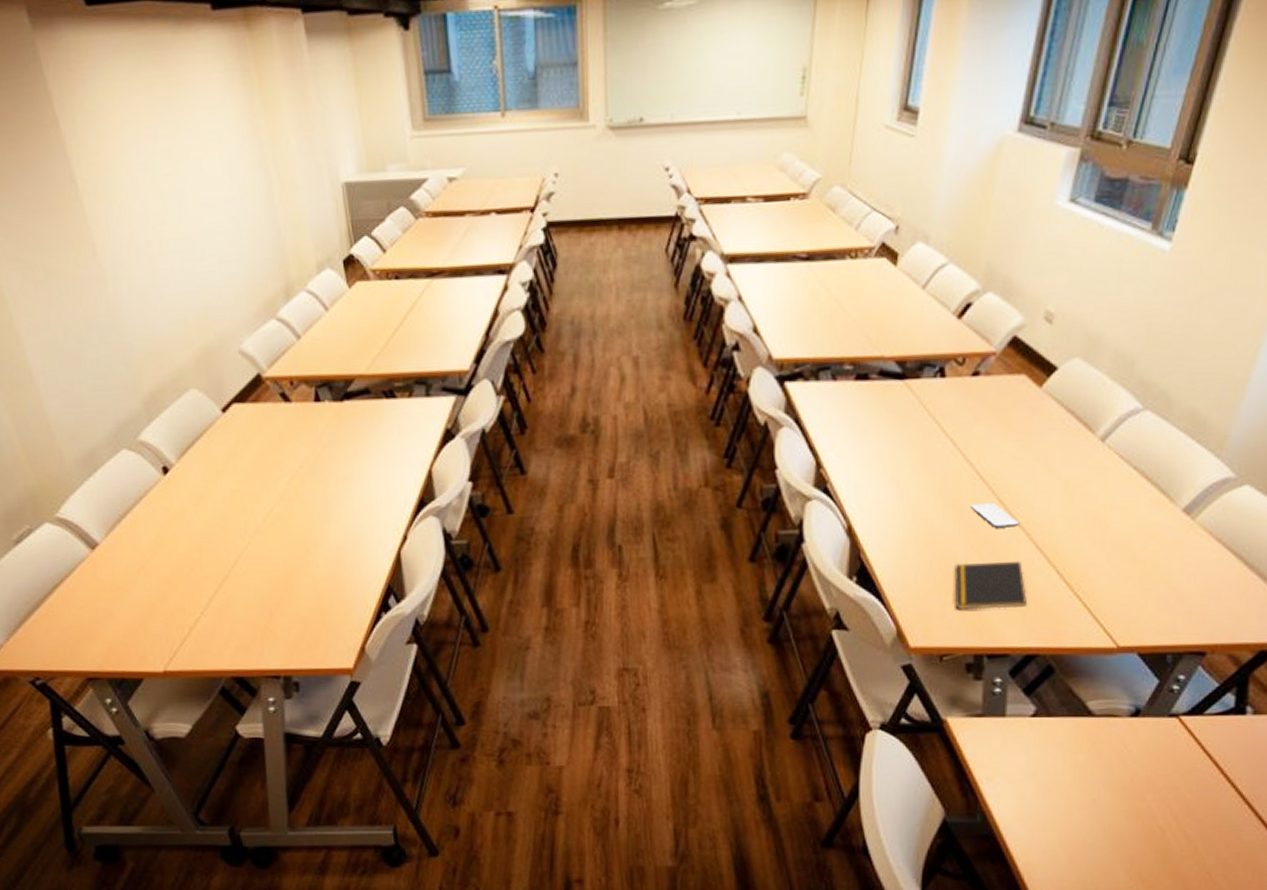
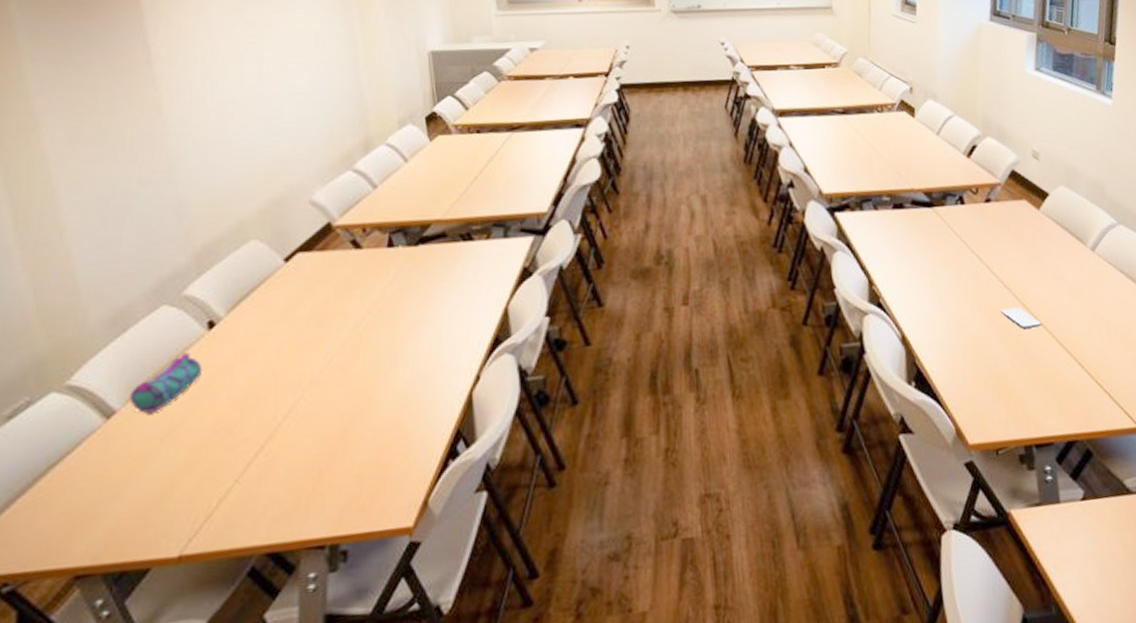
pencil case: none [107,495,162,547] -> present [129,353,201,413]
notepad: present [954,560,1027,610] -> none [995,356,1060,406]

